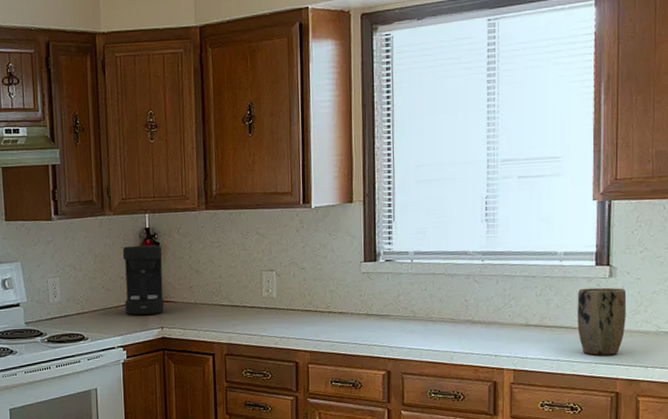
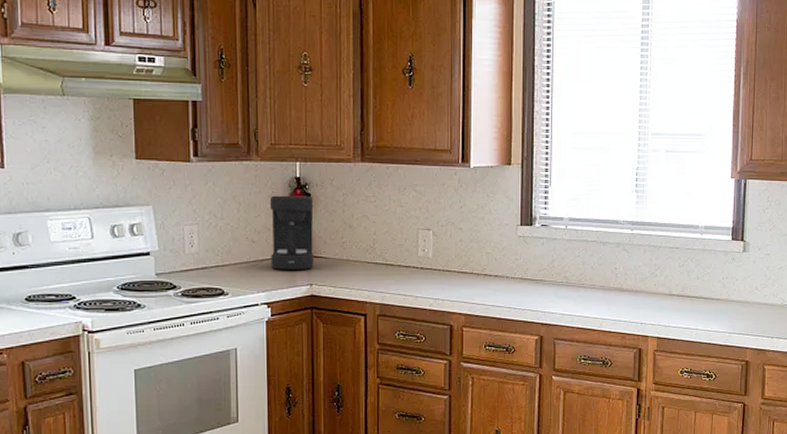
plant pot: present [577,287,627,355] -> none [714,261,757,325]

